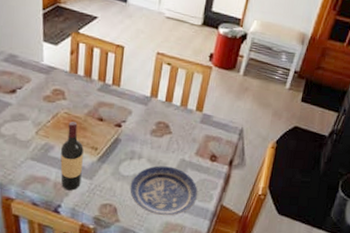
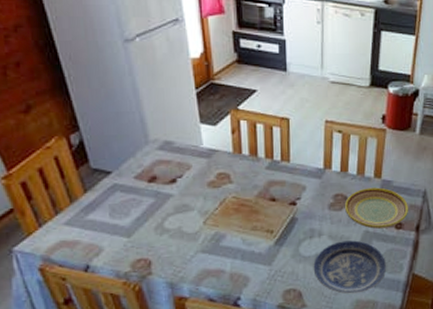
wine bottle: present [60,121,84,191] -> none [232,206,259,281]
plate: none [166,119,225,159] -> present [345,187,409,229]

